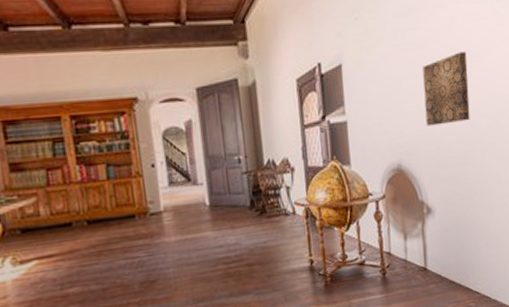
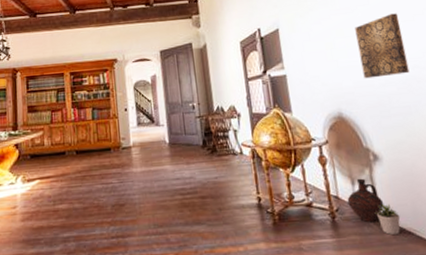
ceramic jug: none [398,232,432,276] -> present [347,178,384,223]
potted plant: none [423,256,445,285] -> present [376,204,401,235]

